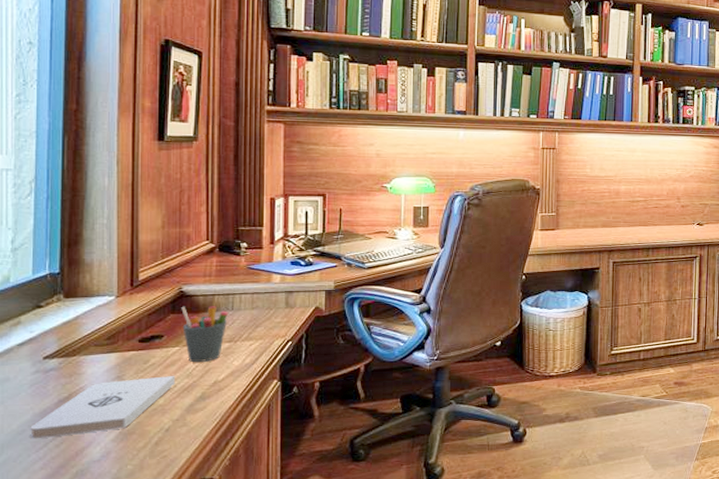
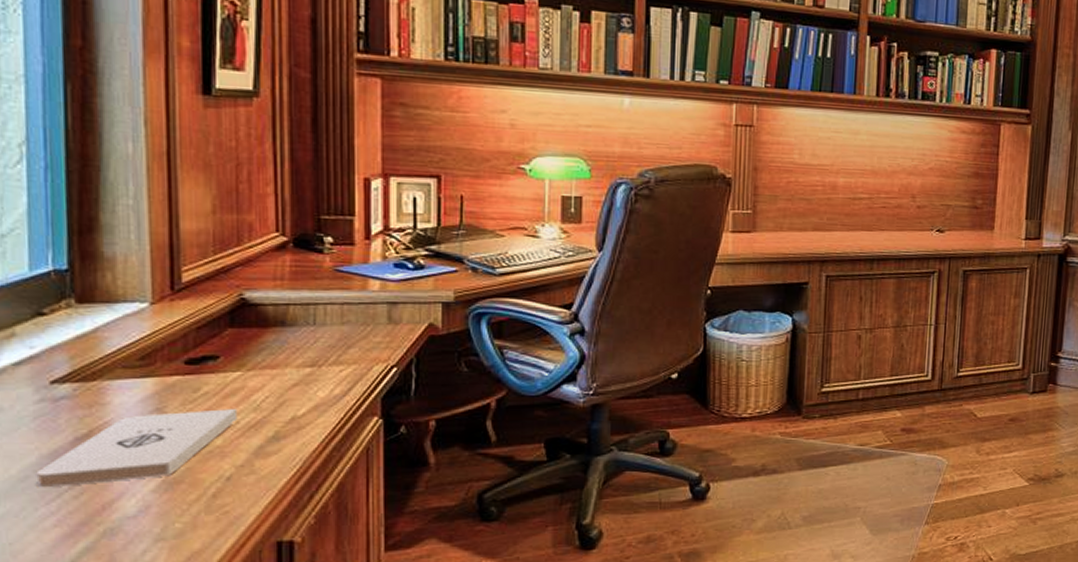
pen holder: present [181,306,228,363] -> none [243,318,309,393]

